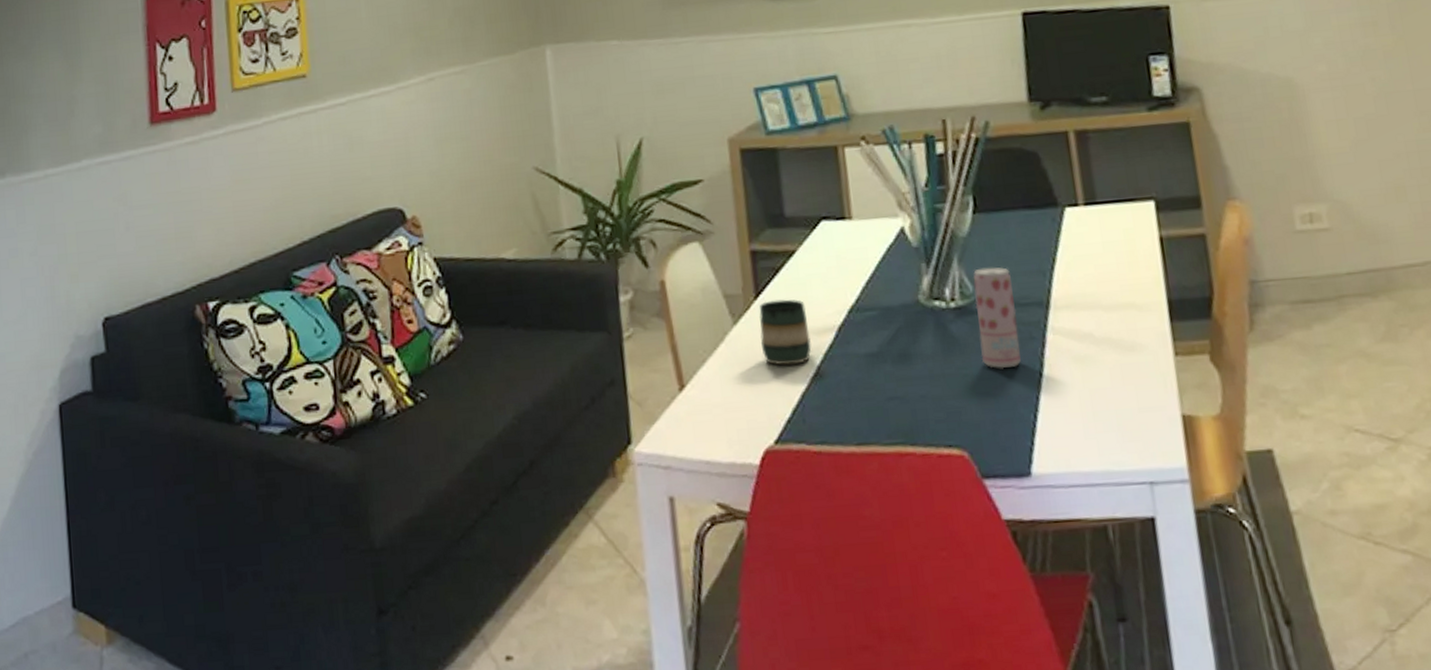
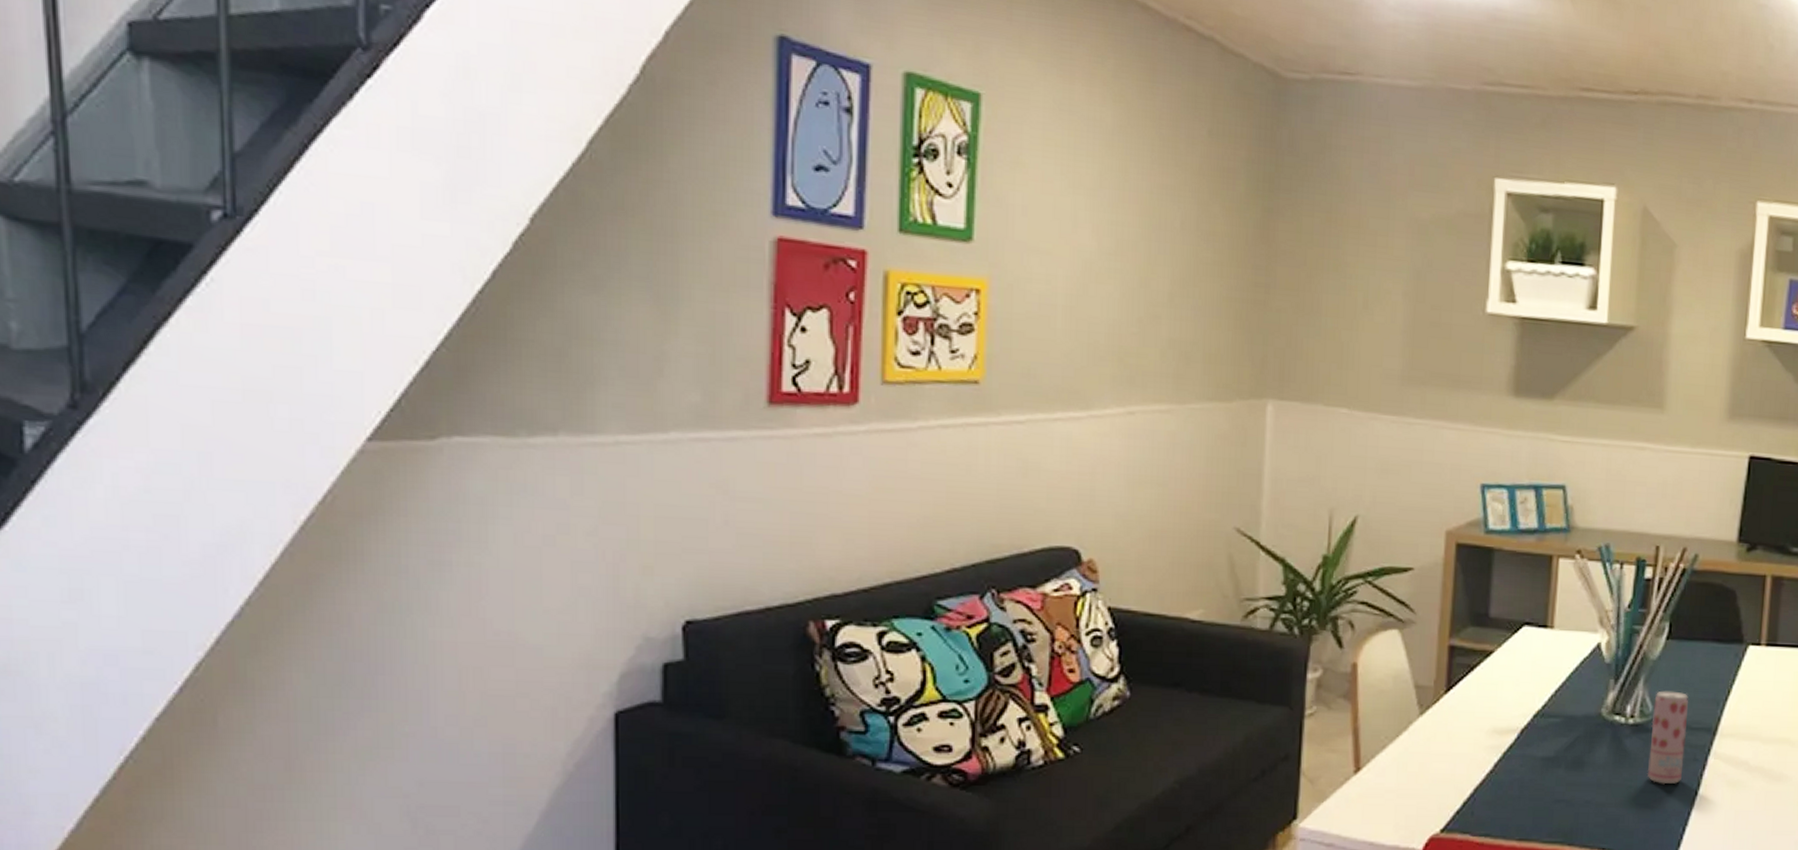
mug: present [759,299,812,366] -> none [1443,696,1493,760]

